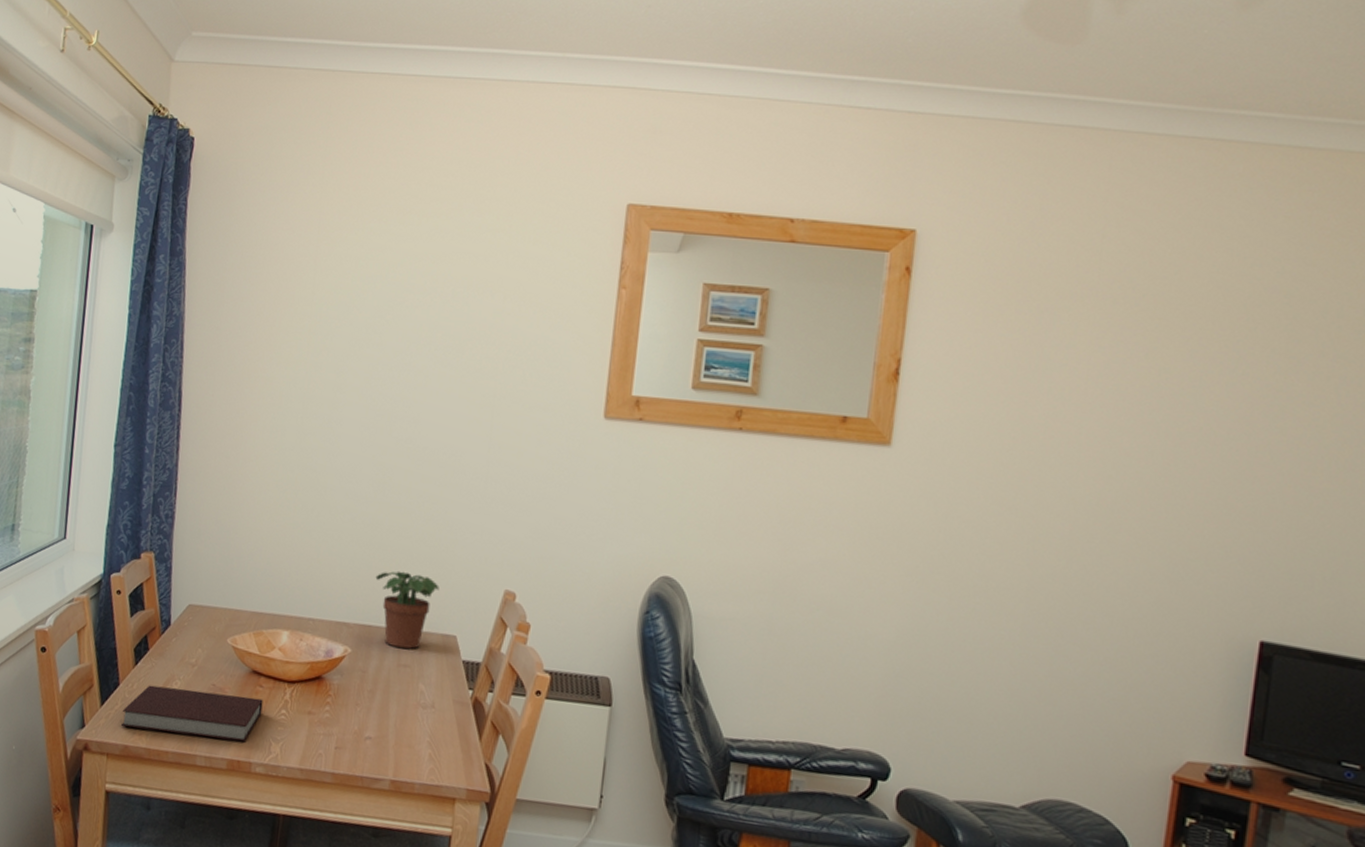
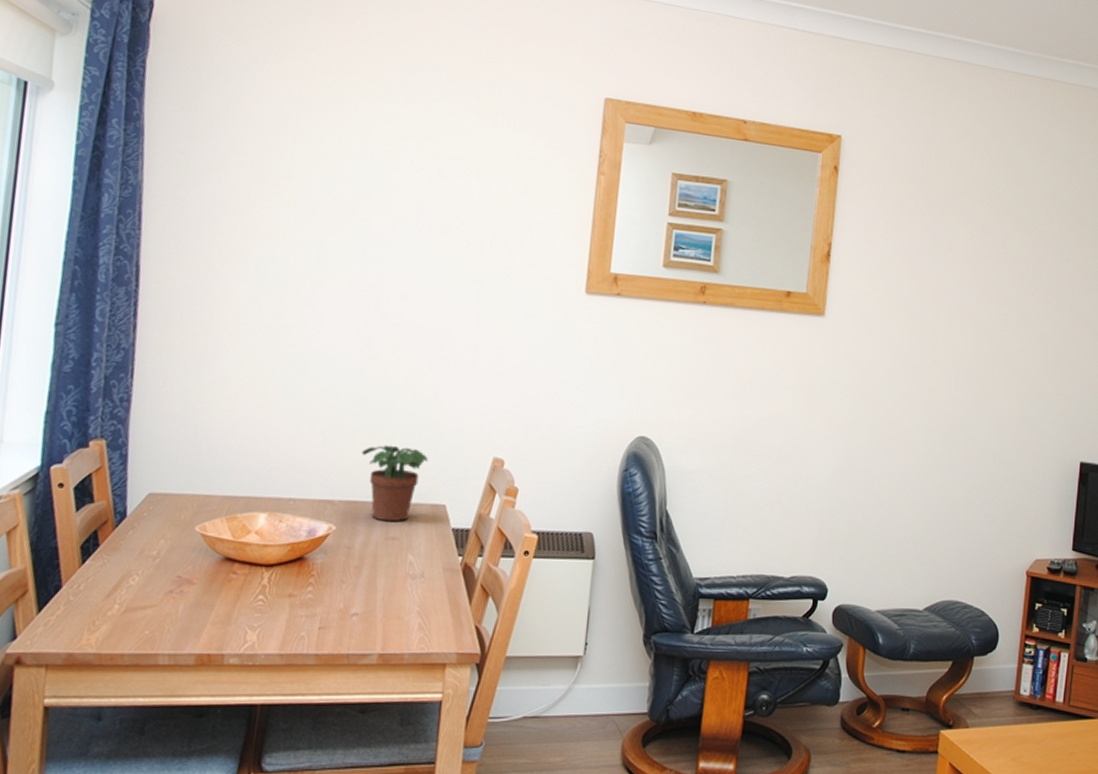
notebook: present [121,685,263,742] -> none [65,584,238,634]

